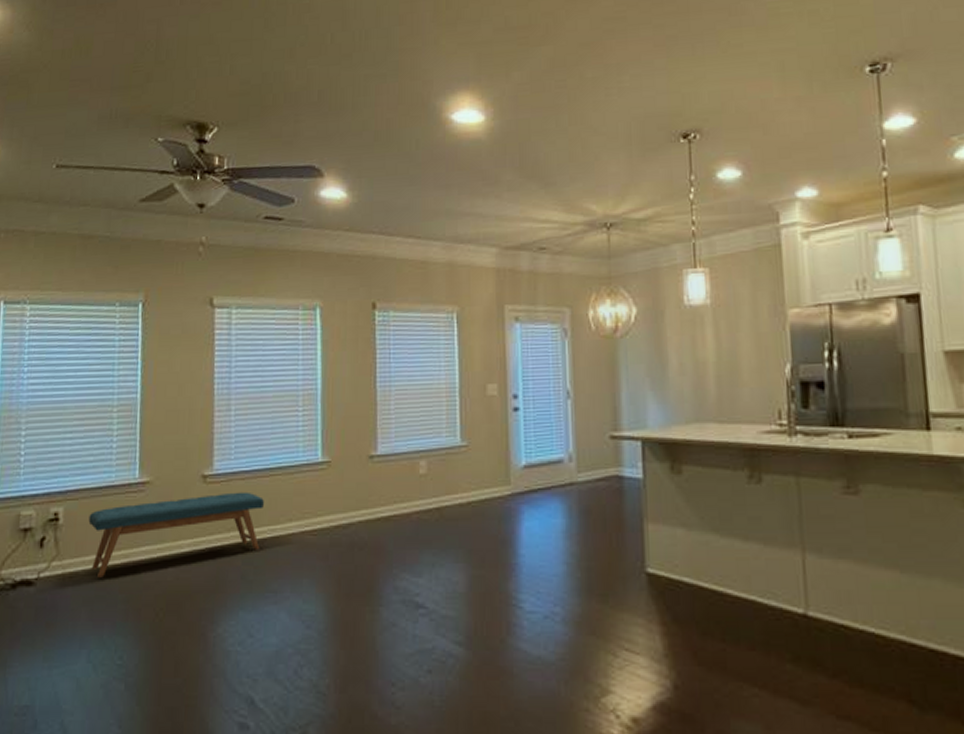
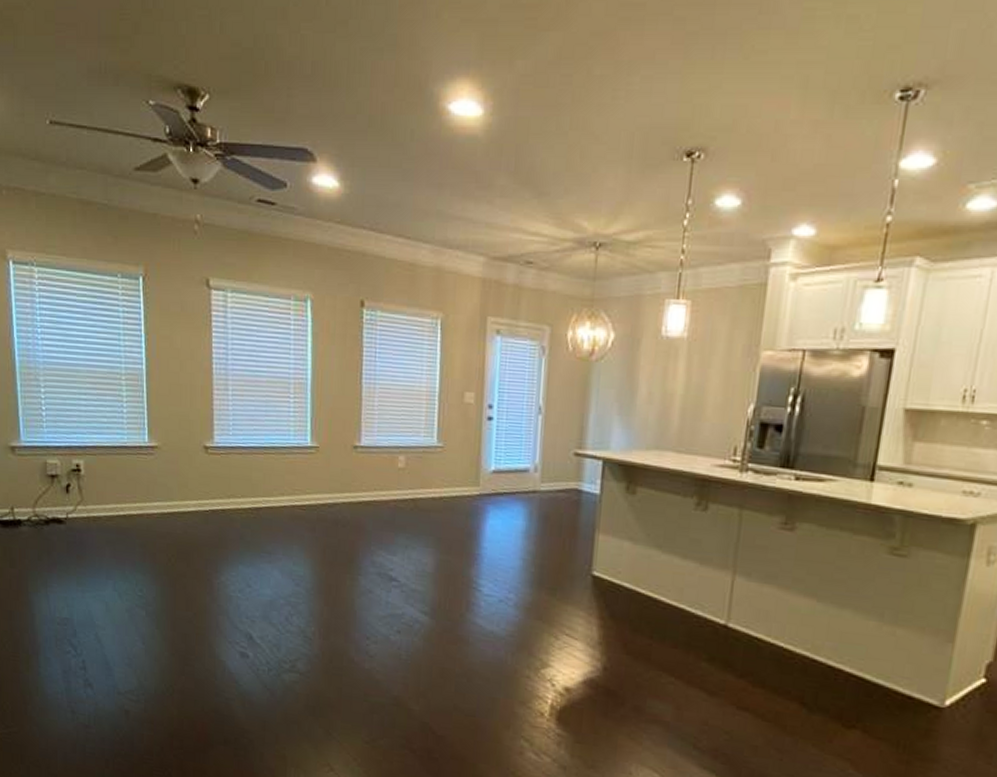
bench: present [88,491,264,578] -> none [106,464,259,524]

